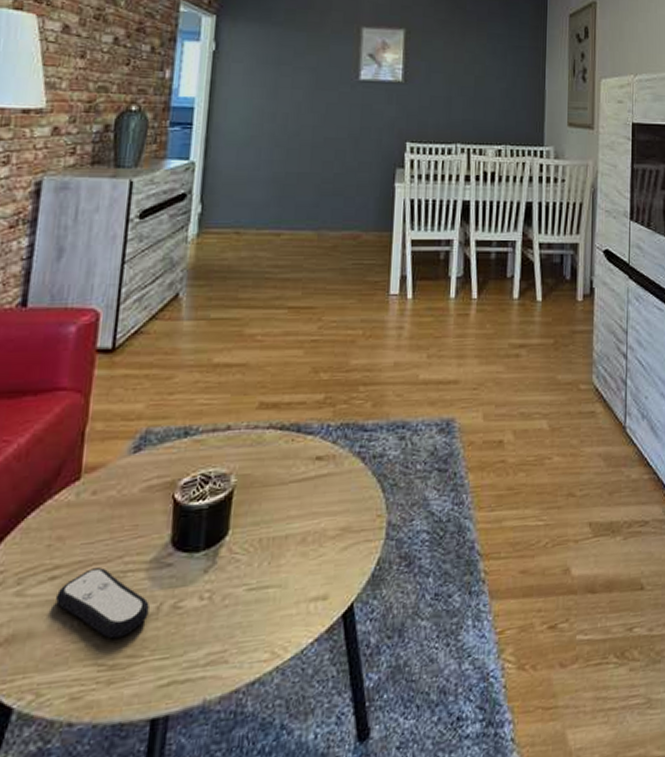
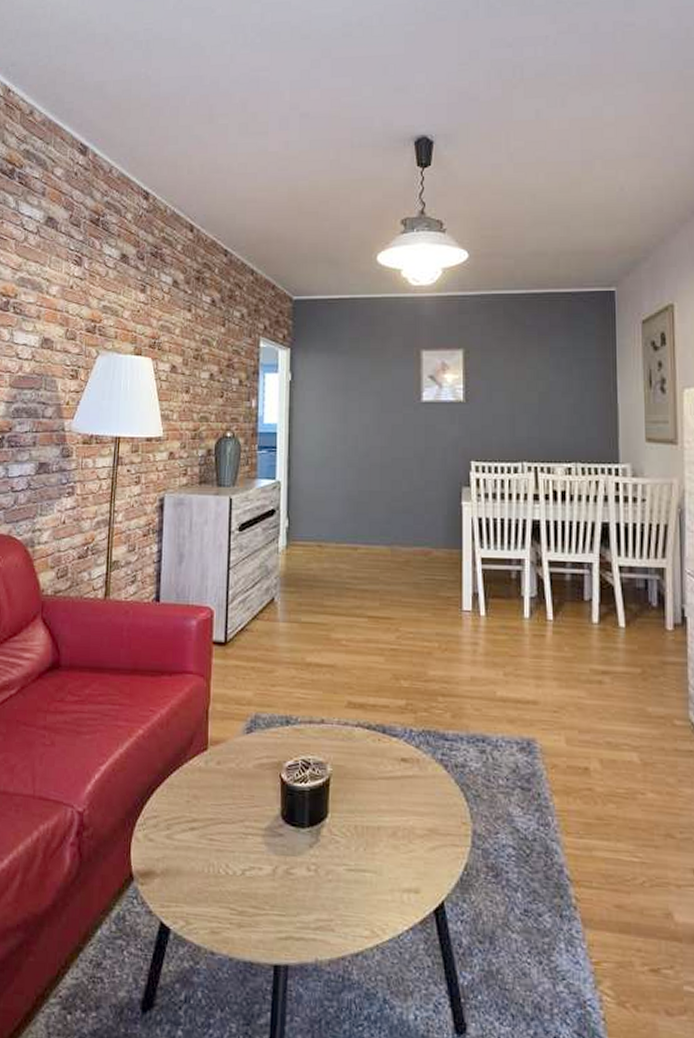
remote control: present [55,567,149,639] -> none [195,826,267,890]

